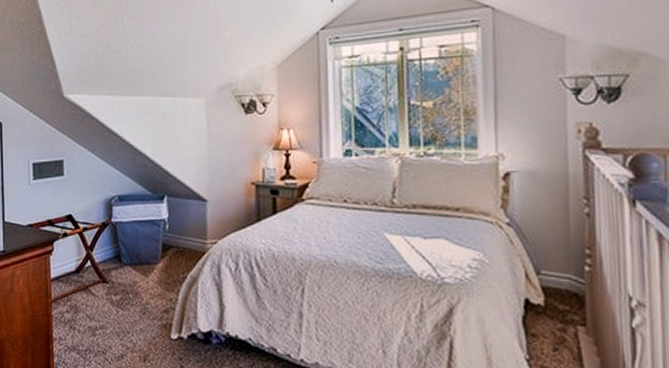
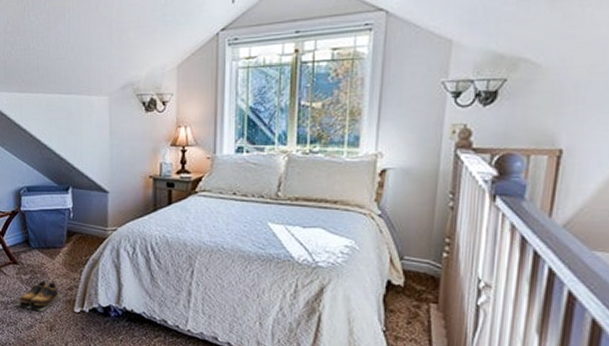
shoes: none [104,302,160,339] -> present [15,281,65,312]

